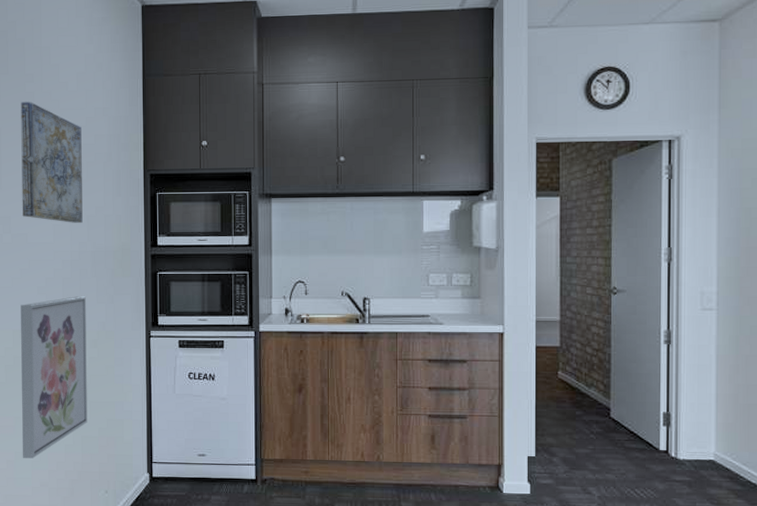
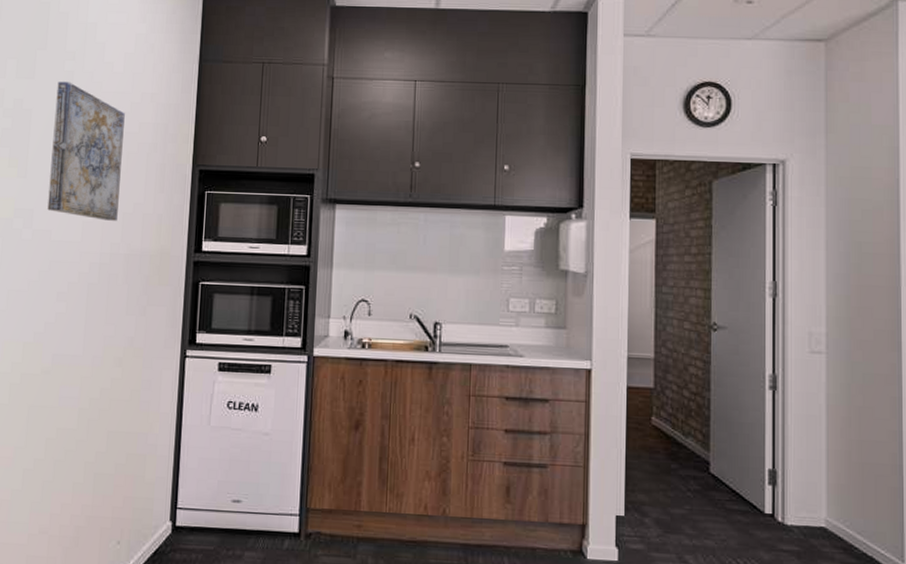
wall art: present [21,296,87,458] -> none [19,305,114,499]

